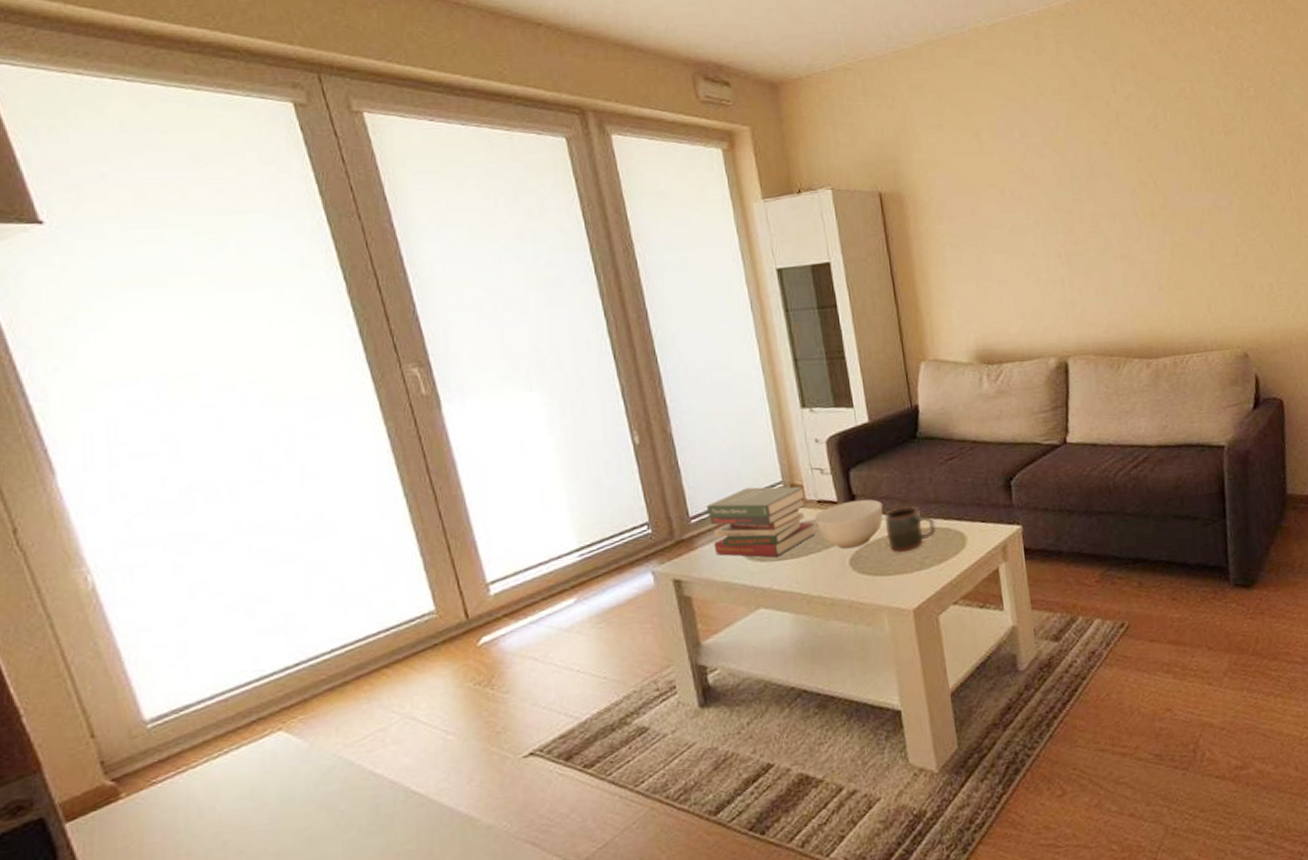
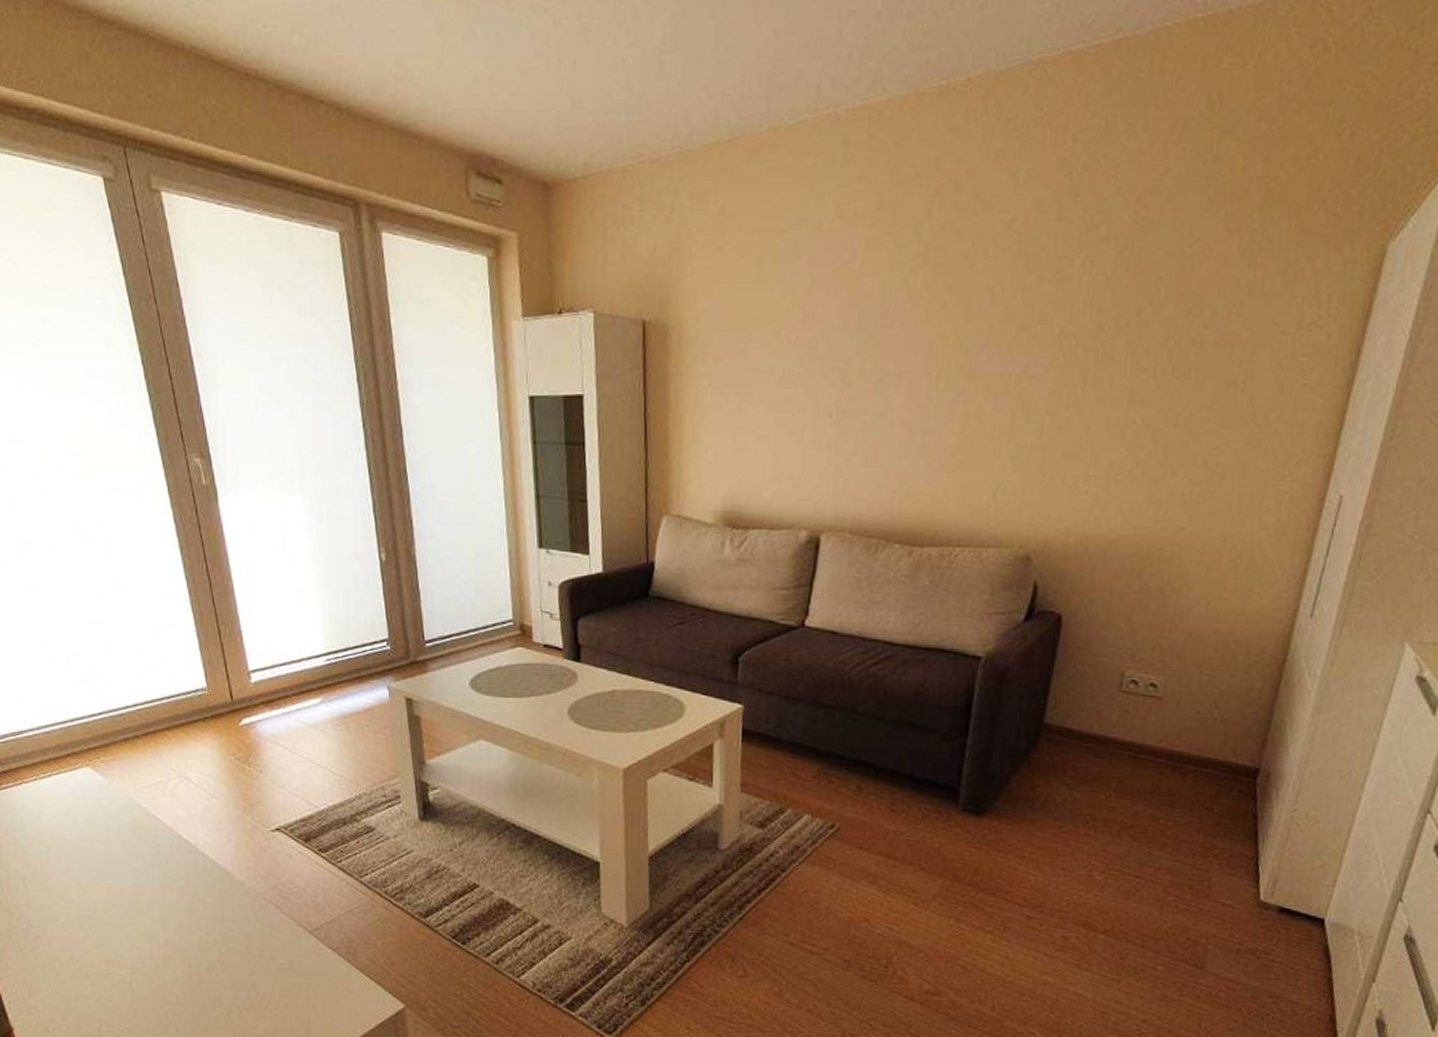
books: present [707,486,815,558] -> none [441,620,539,693]
bowl: present [814,499,883,549] -> none [539,650,607,698]
mug: present [884,505,937,553] -> none [606,665,657,710]

